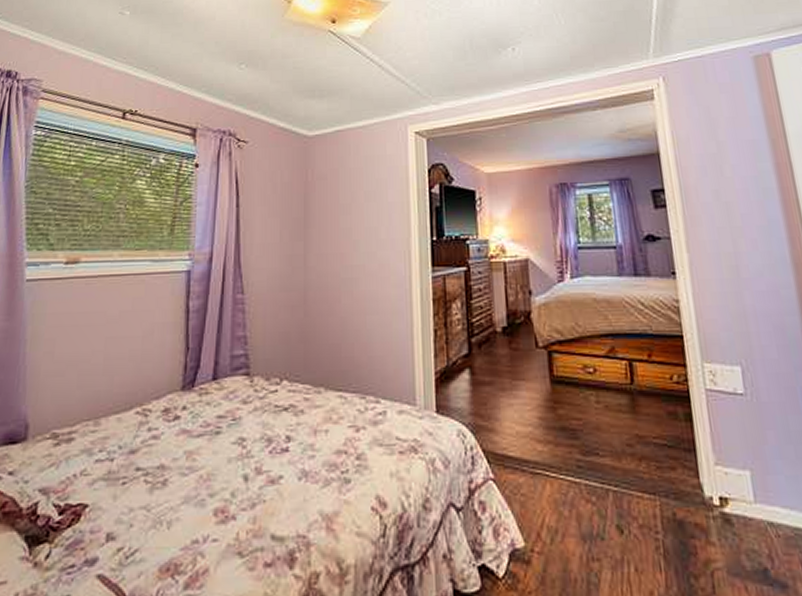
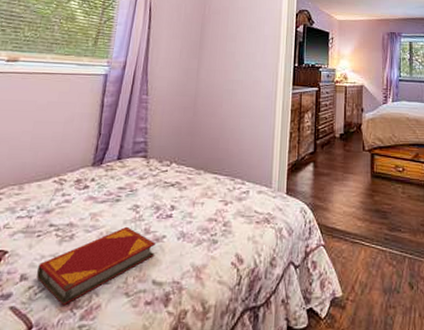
hardback book: none [126,466,272,572] -> present [36,226,156,306]

